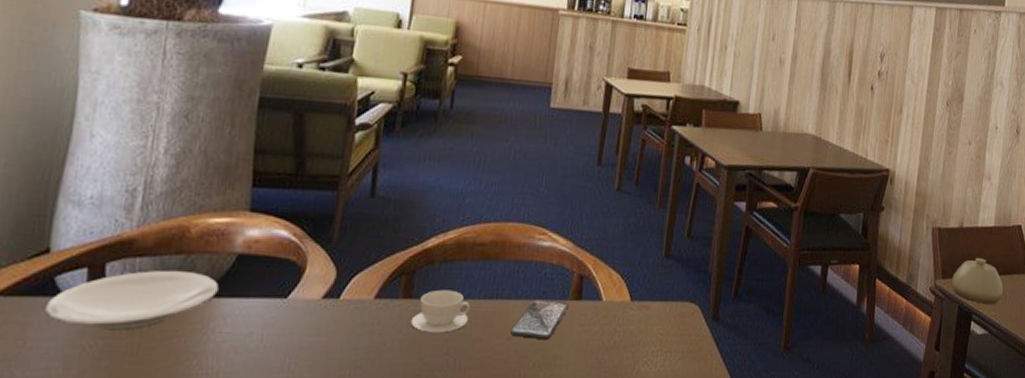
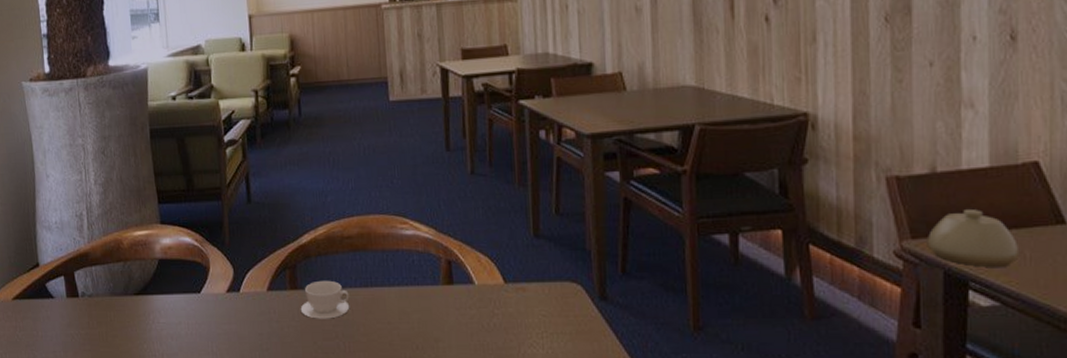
saucer: present [43,270,220,331] -> none [43,274,152,323]
smartphone: present [510,299,568,340] -> none [390,286,441,324]

